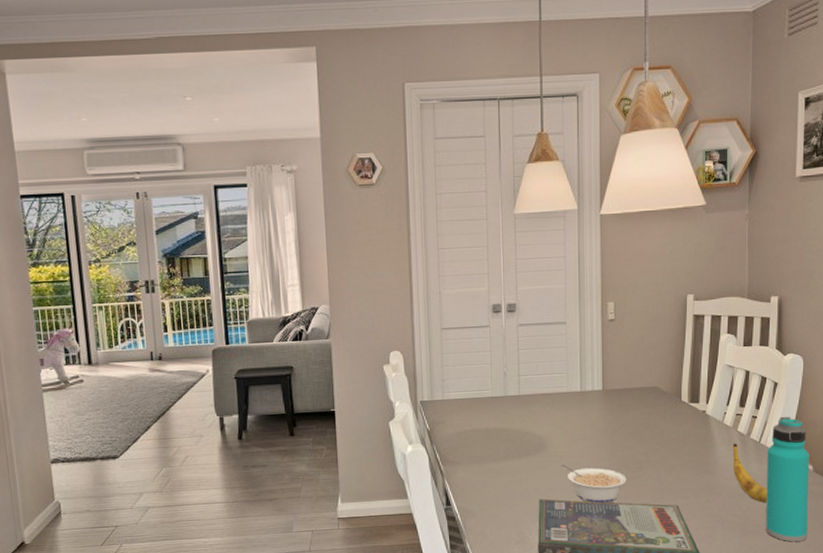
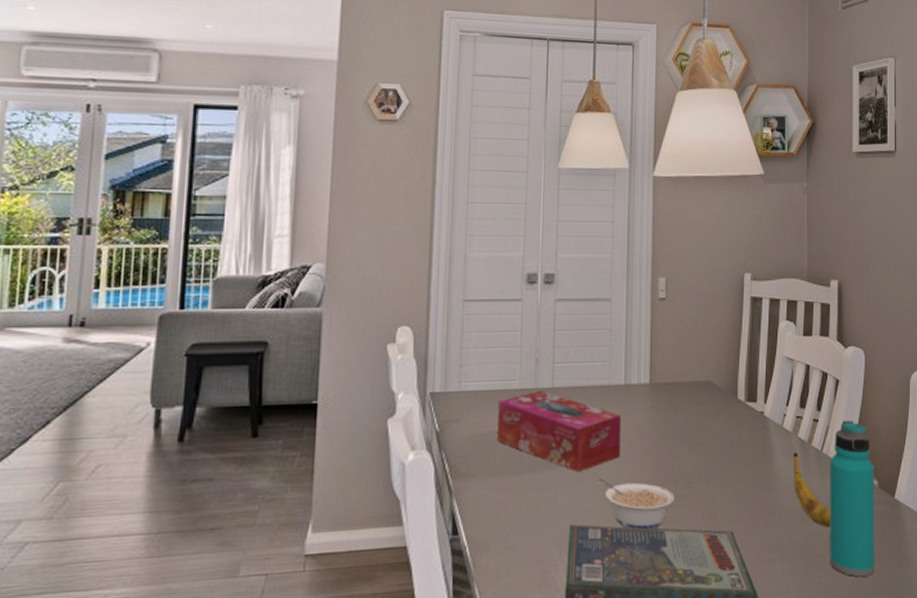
tissue box: none [475,398,579,460] -> present [497,391,621,472]

